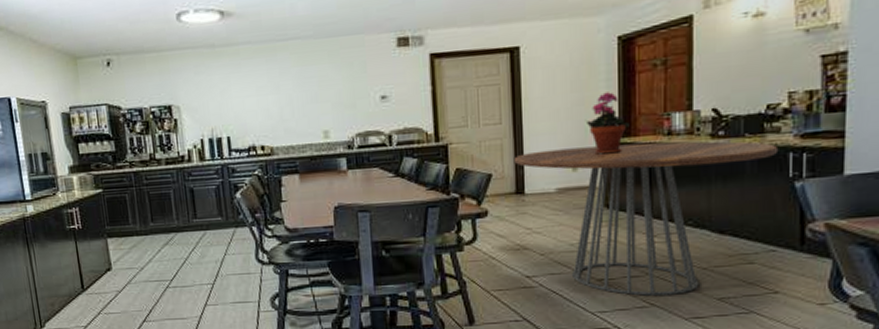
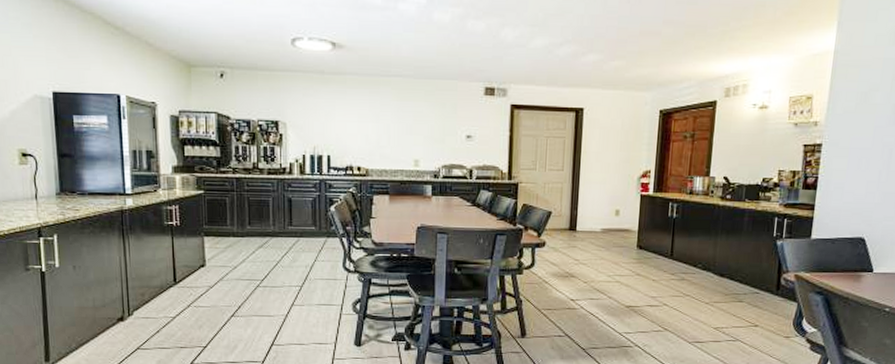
dining table: present [513,141,779,296] -> none [570,196,768,323]
potted plant: present [587,92,629,155] -> none [630,154,662,205]

